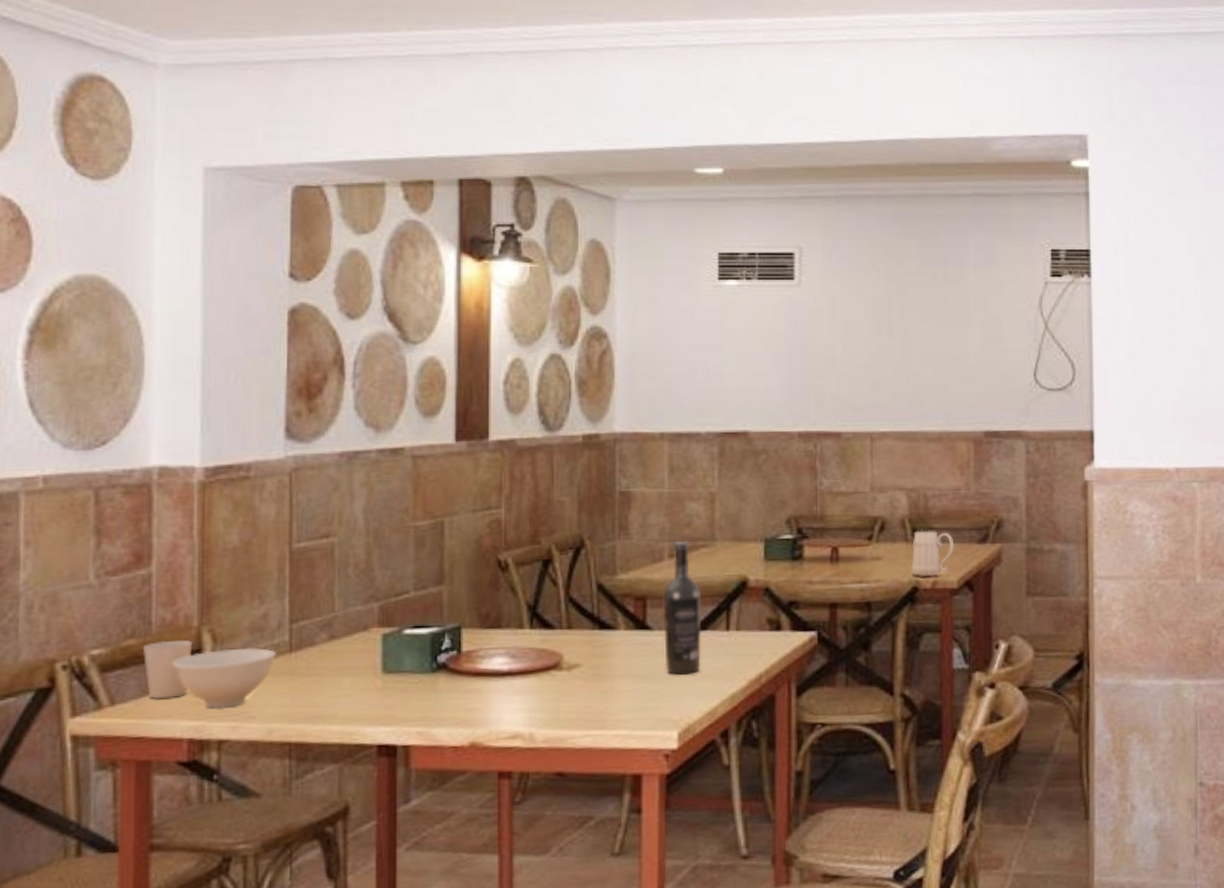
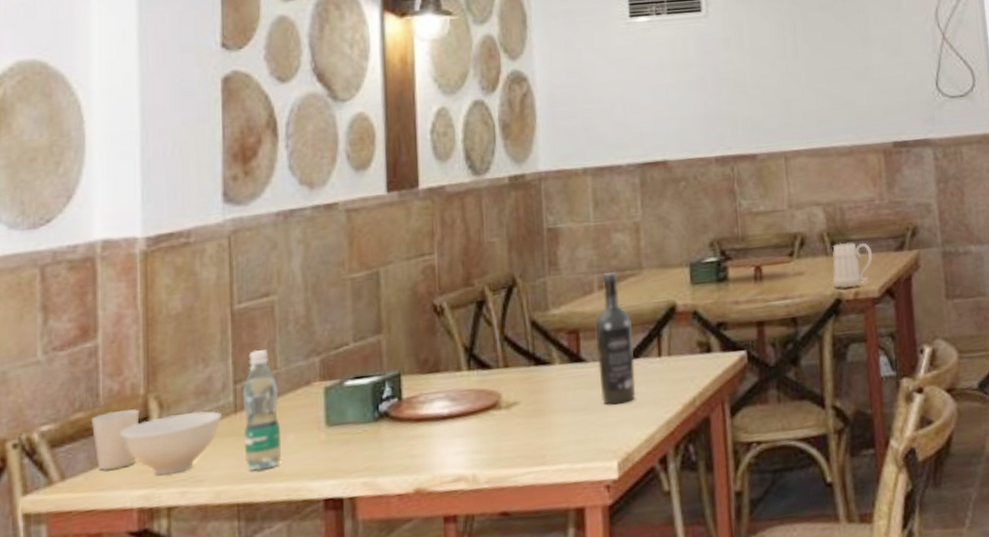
bottle: none [298,590,336,712] -> present [242,349,282,471]

